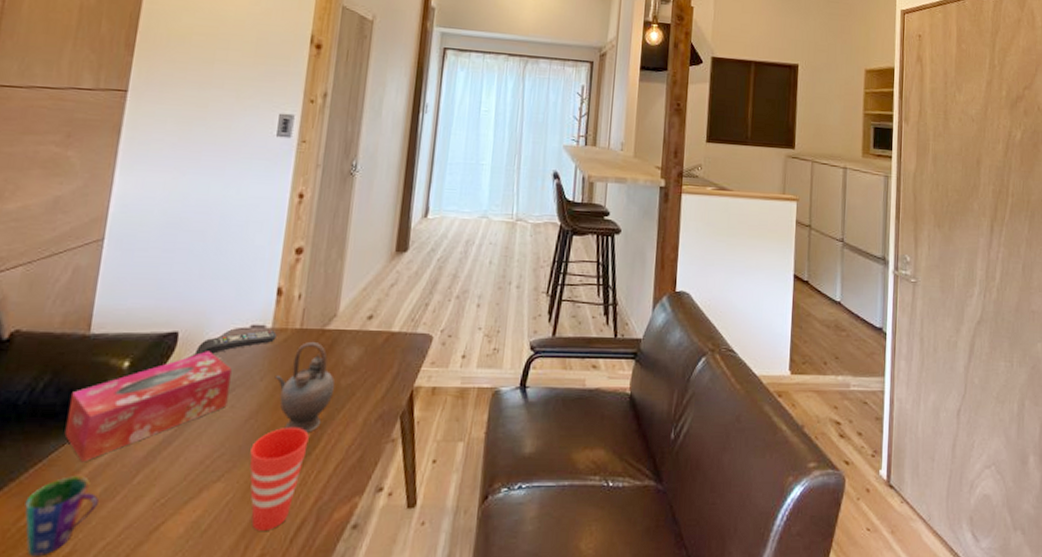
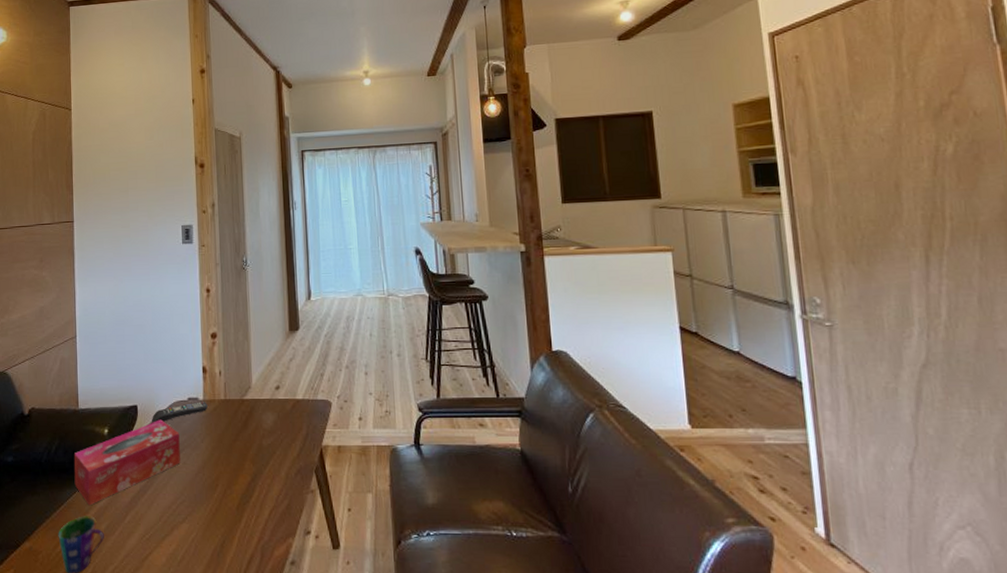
cup: present [249,428,309,531] -> none [203,480,245,563]
teapot: present [274,342,335,433] -> none [211,410,258,484]

